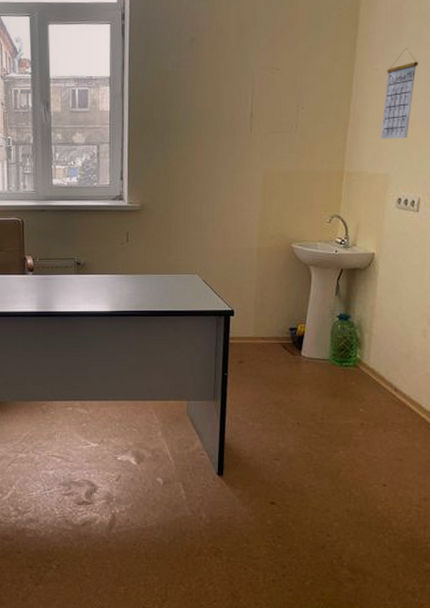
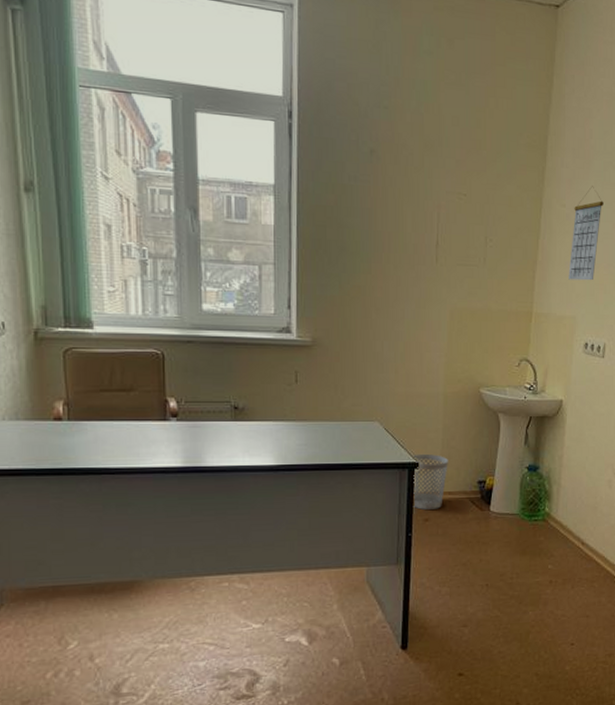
wastebasket: none [229,302,261,353] -> present [413,453,448,510]

